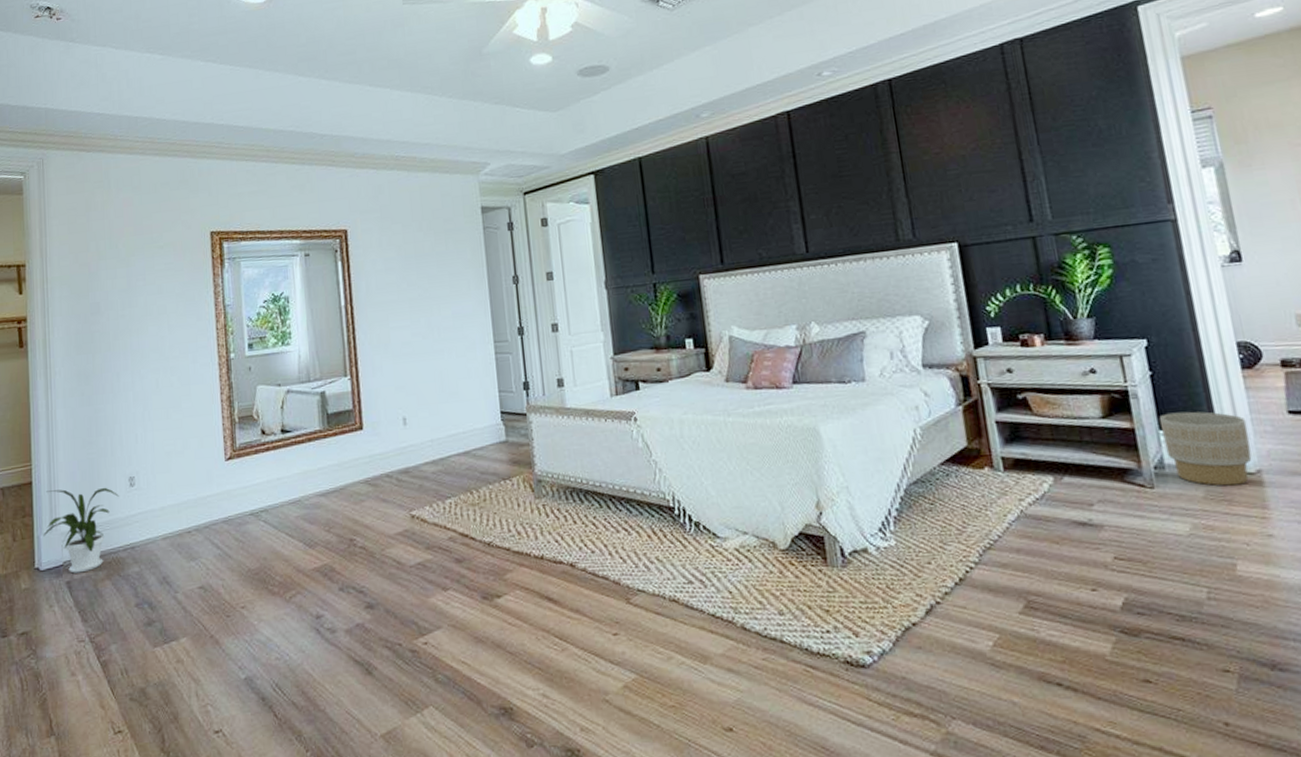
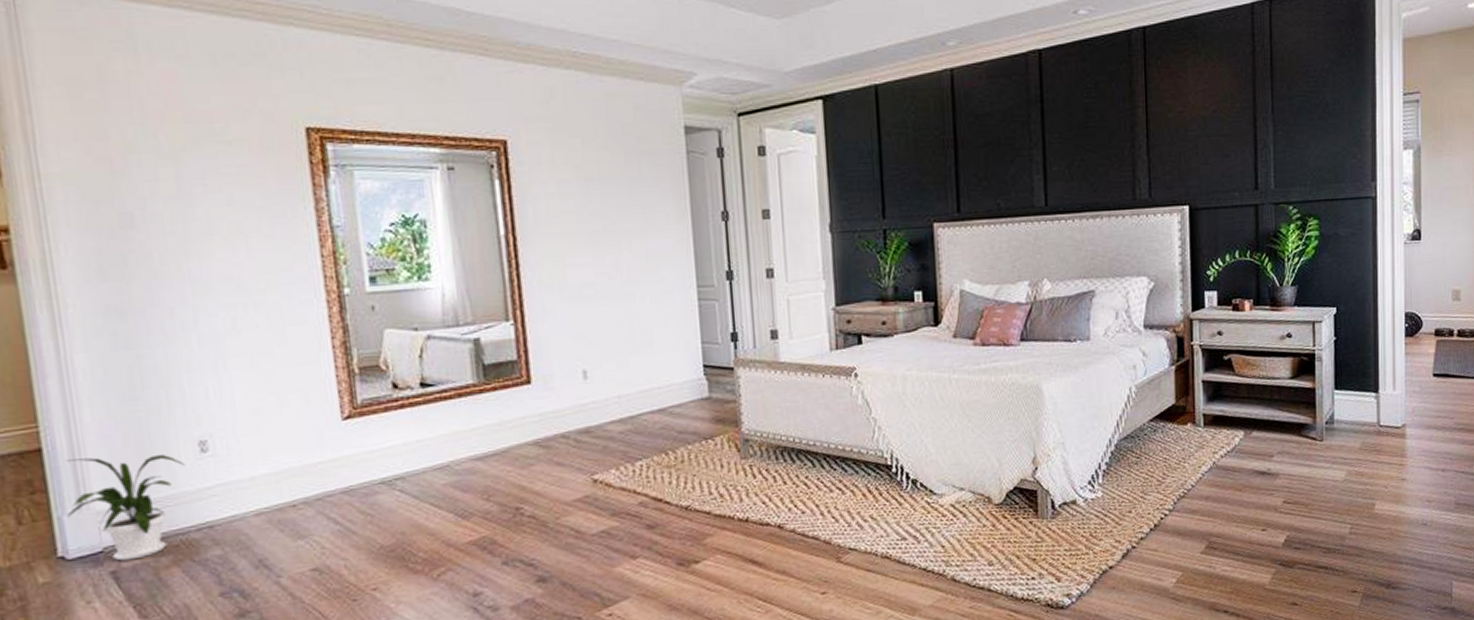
planter: present [1159,411,1252,486] -> none [1336,373,1402,439]

